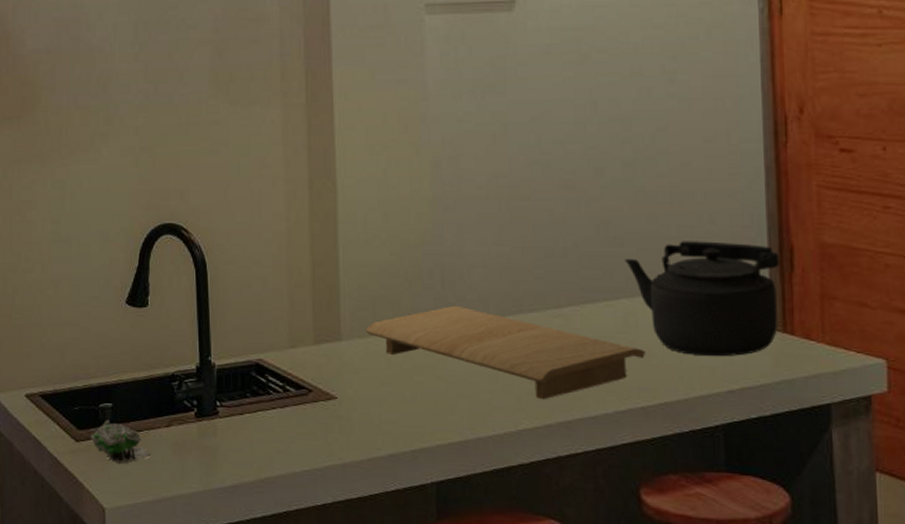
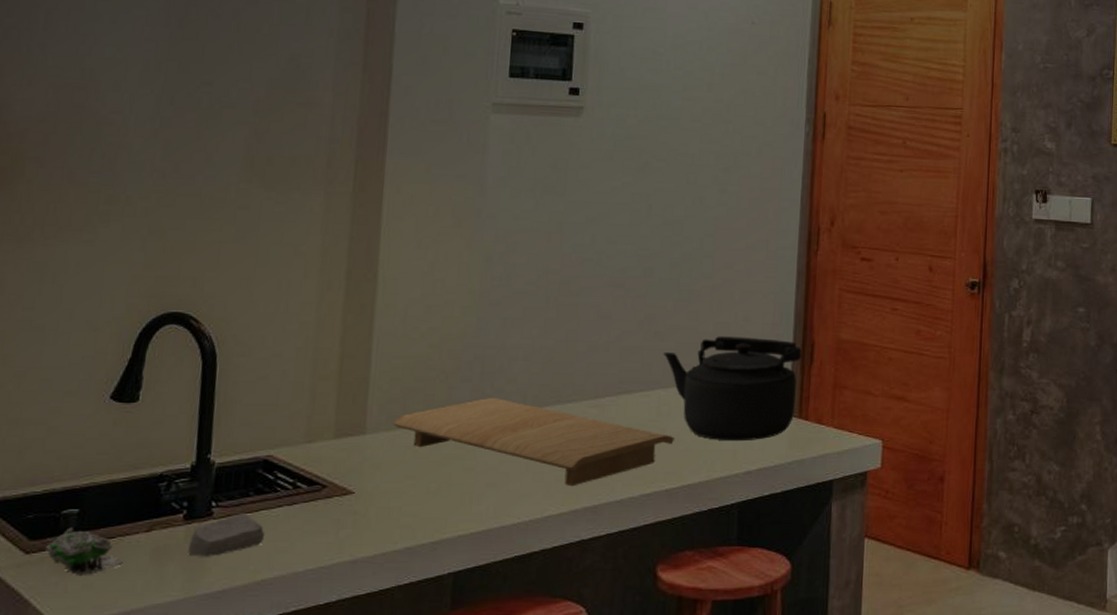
soap bar: none [202,412,264,453] -> present [188,512,265,557]

